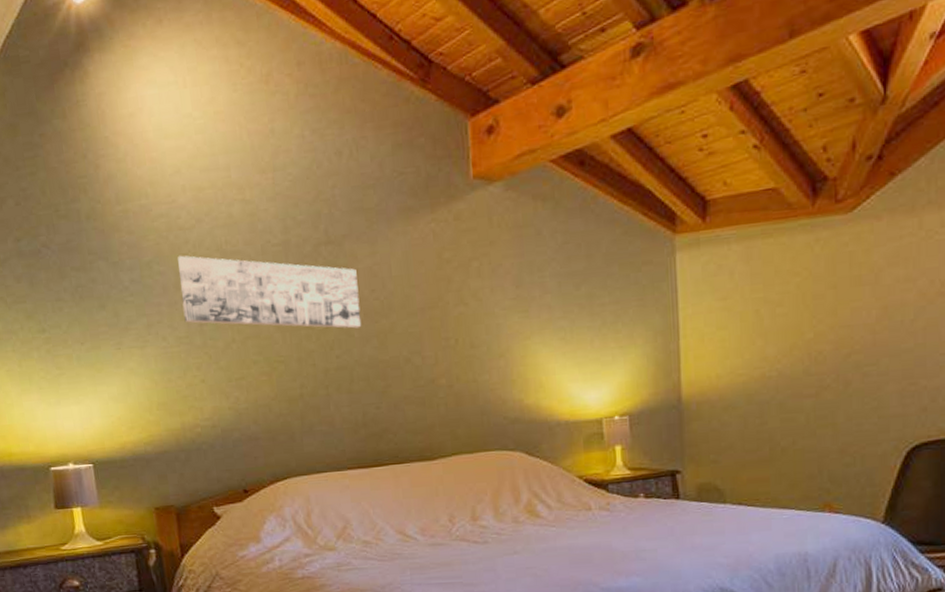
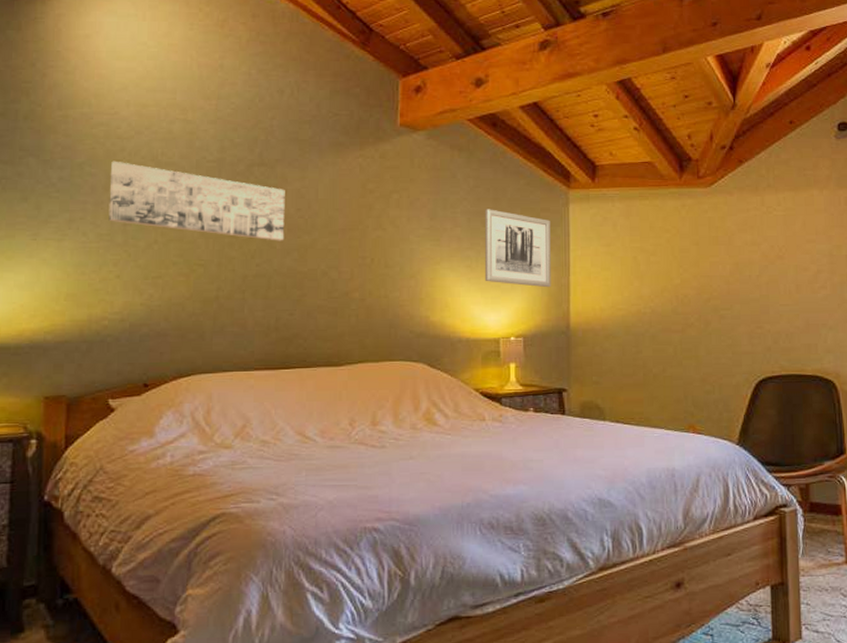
wall art: none [577,268,658,357] -> present [484,209,551,288]

